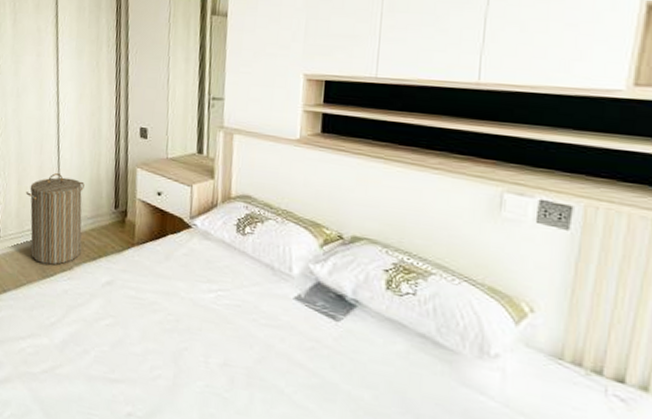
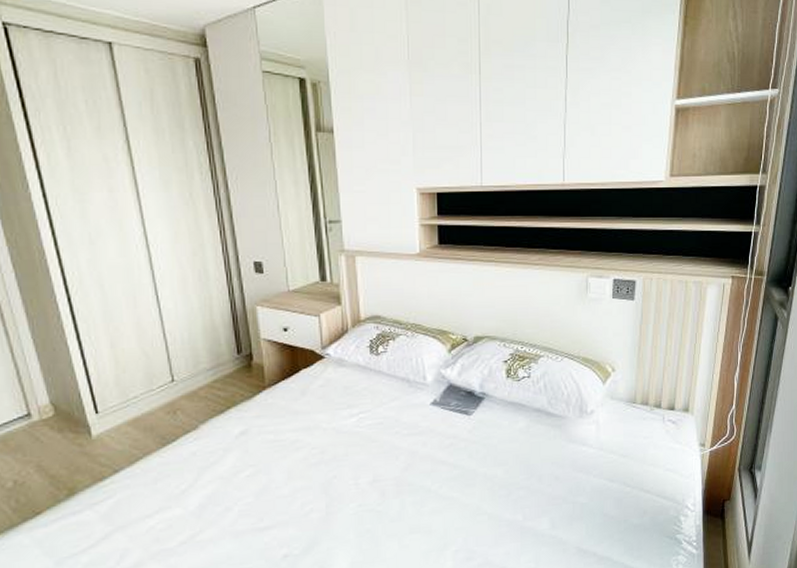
laundry hamper: present [25,173,85,265] -> none [123,327,205,430]

